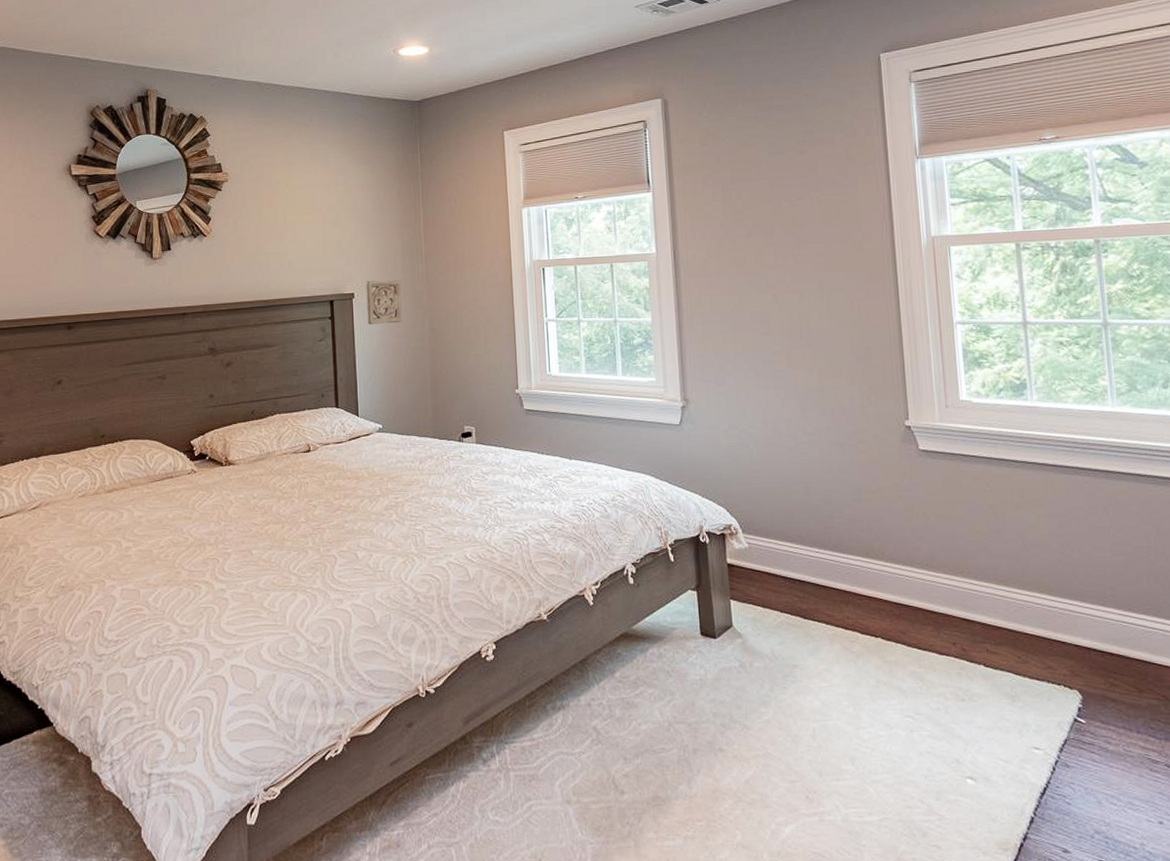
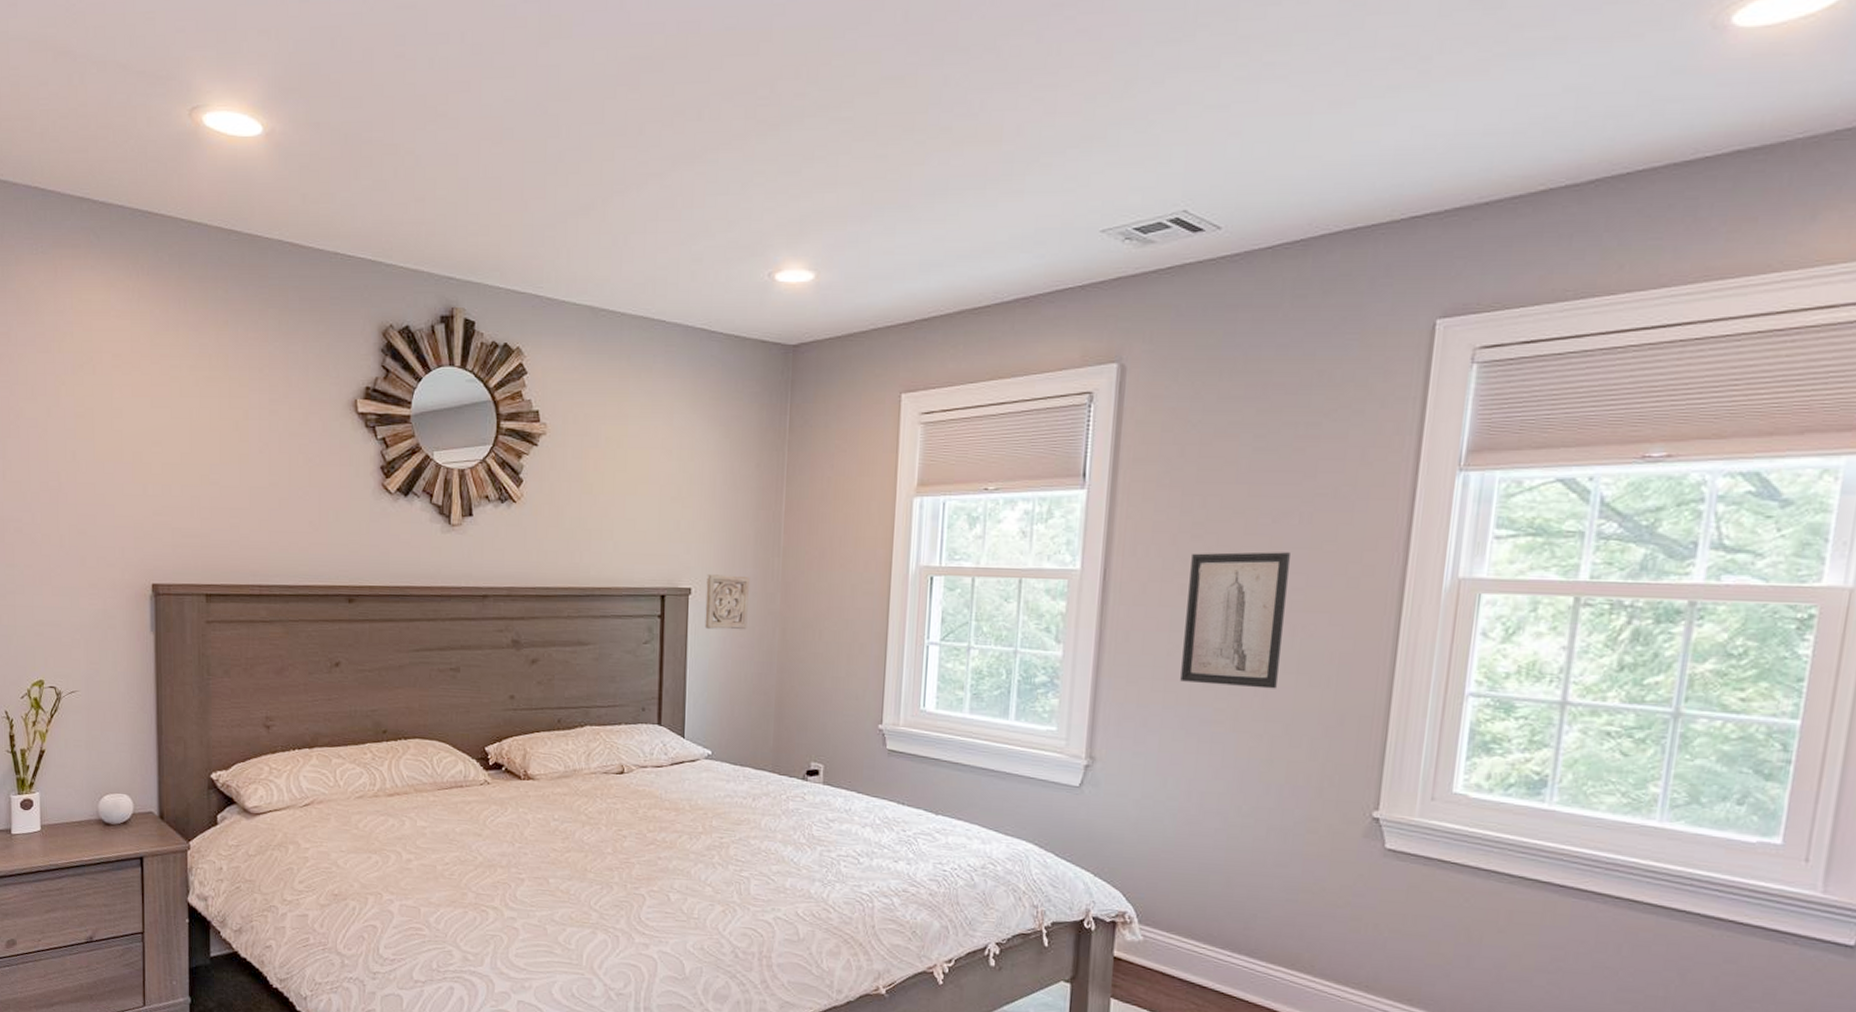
wall art: none [737,227,816,333] -> present [1180,552,1290,689]

